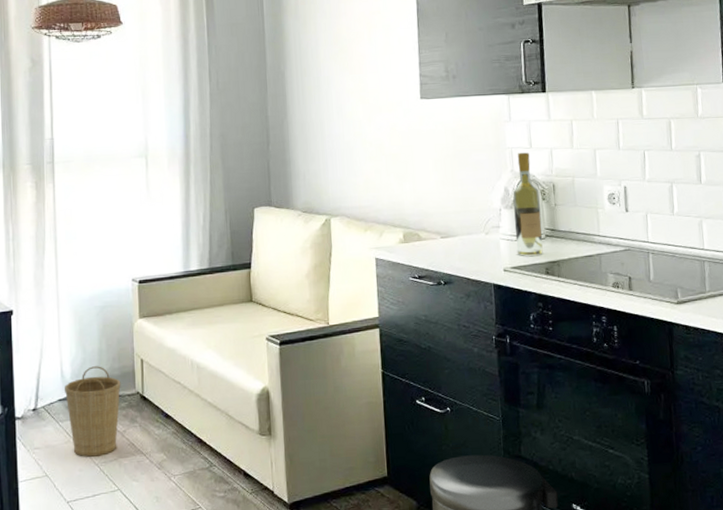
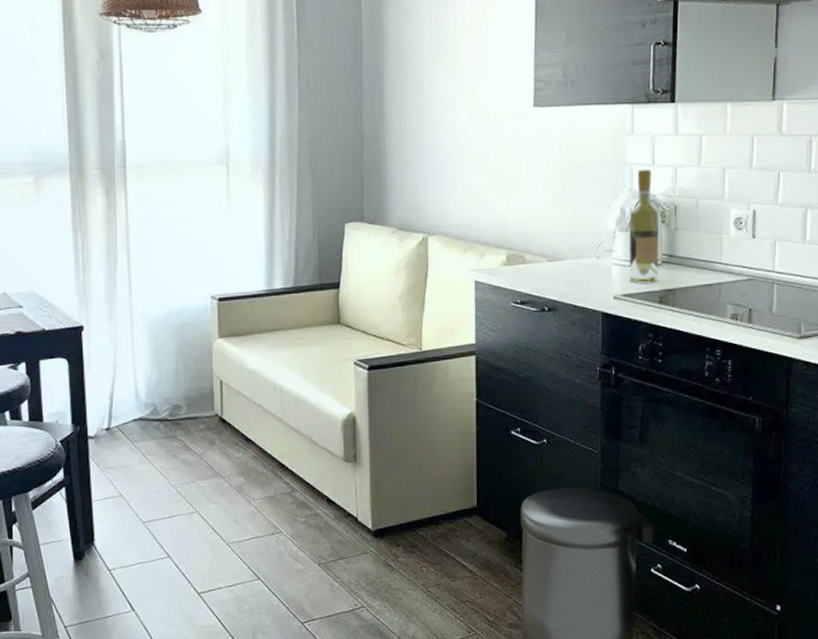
basket: present [65,366,121,457] -> none [139,386,199,478]

